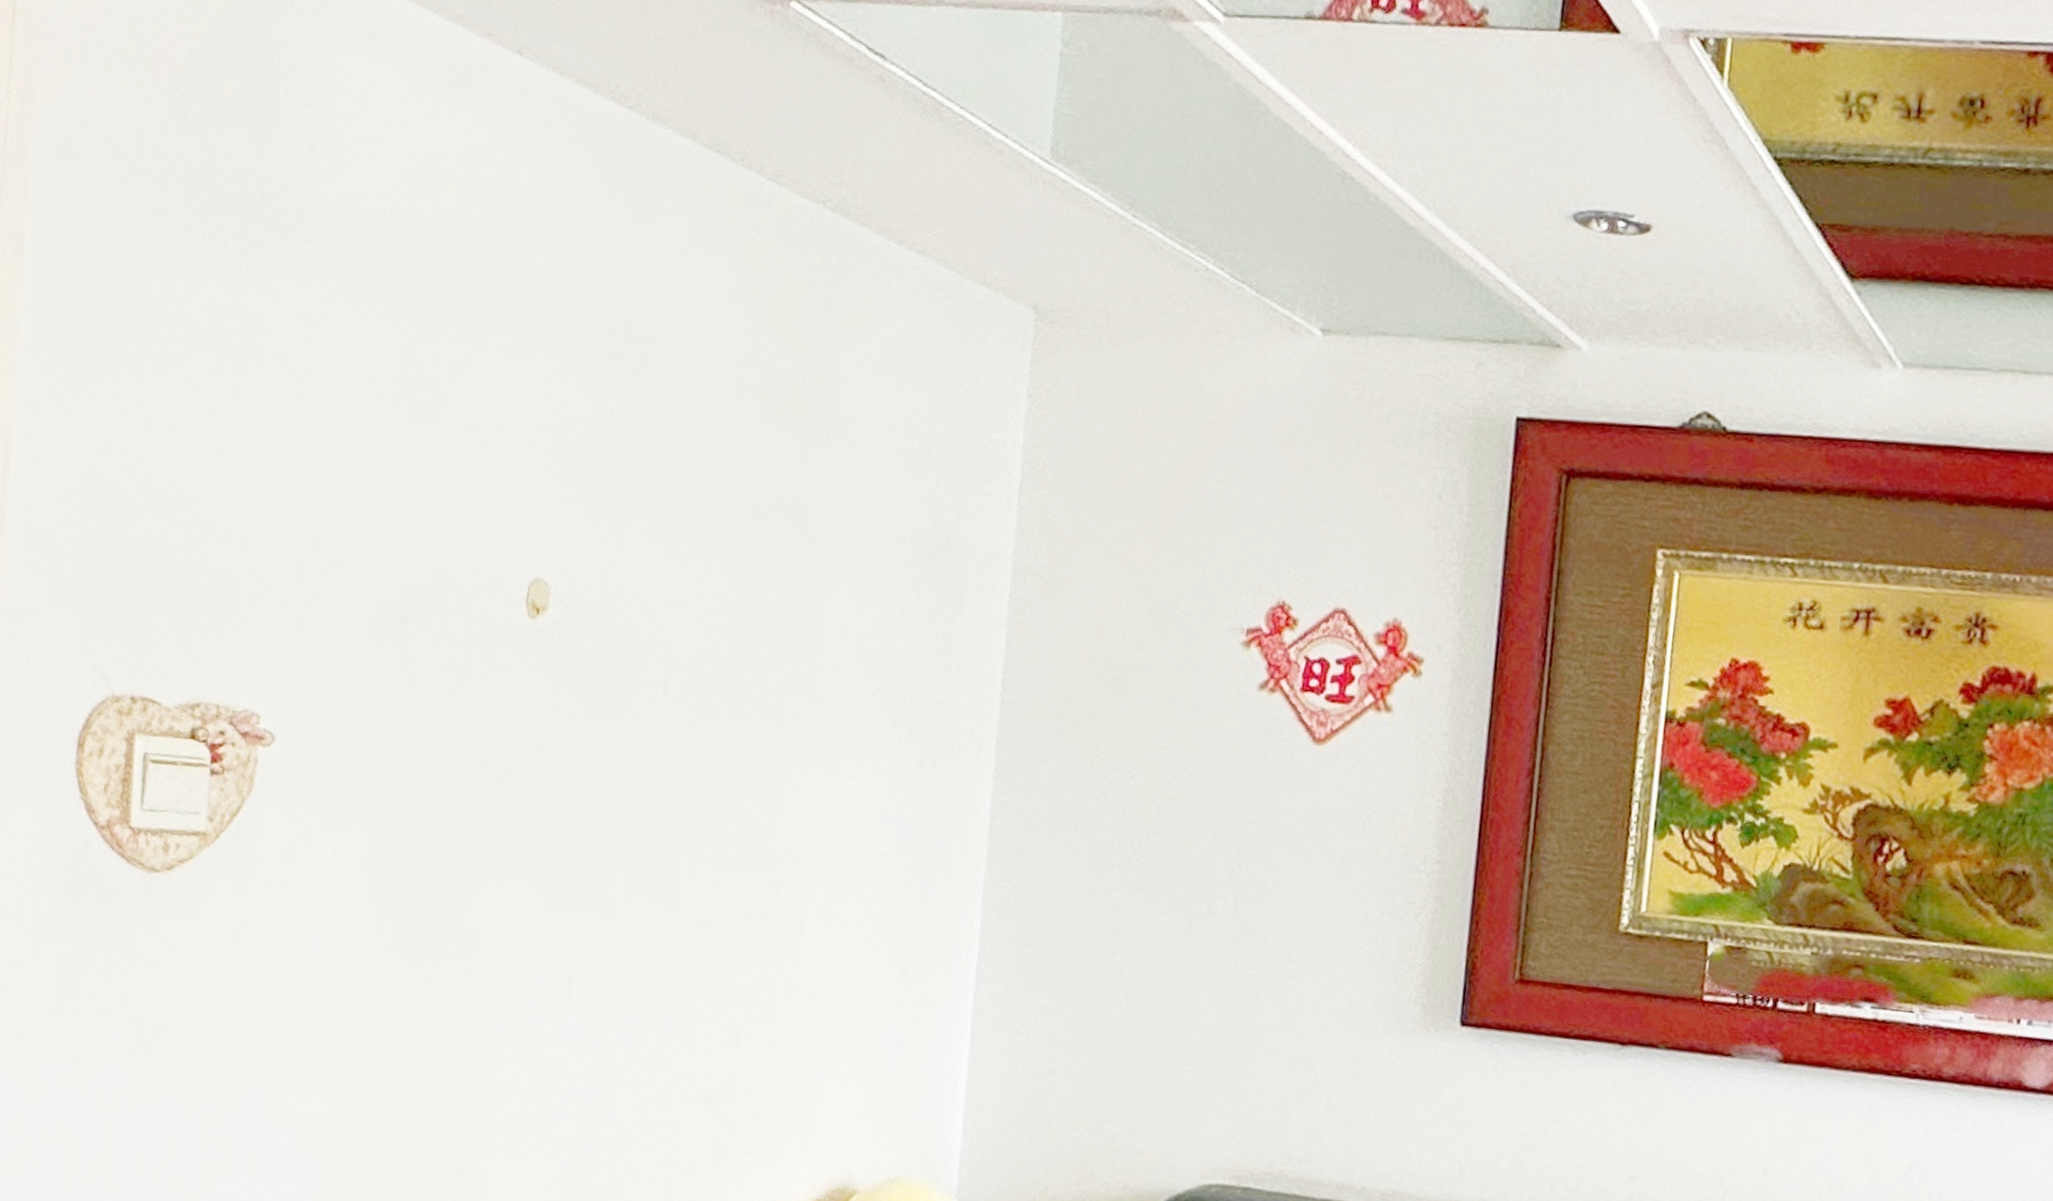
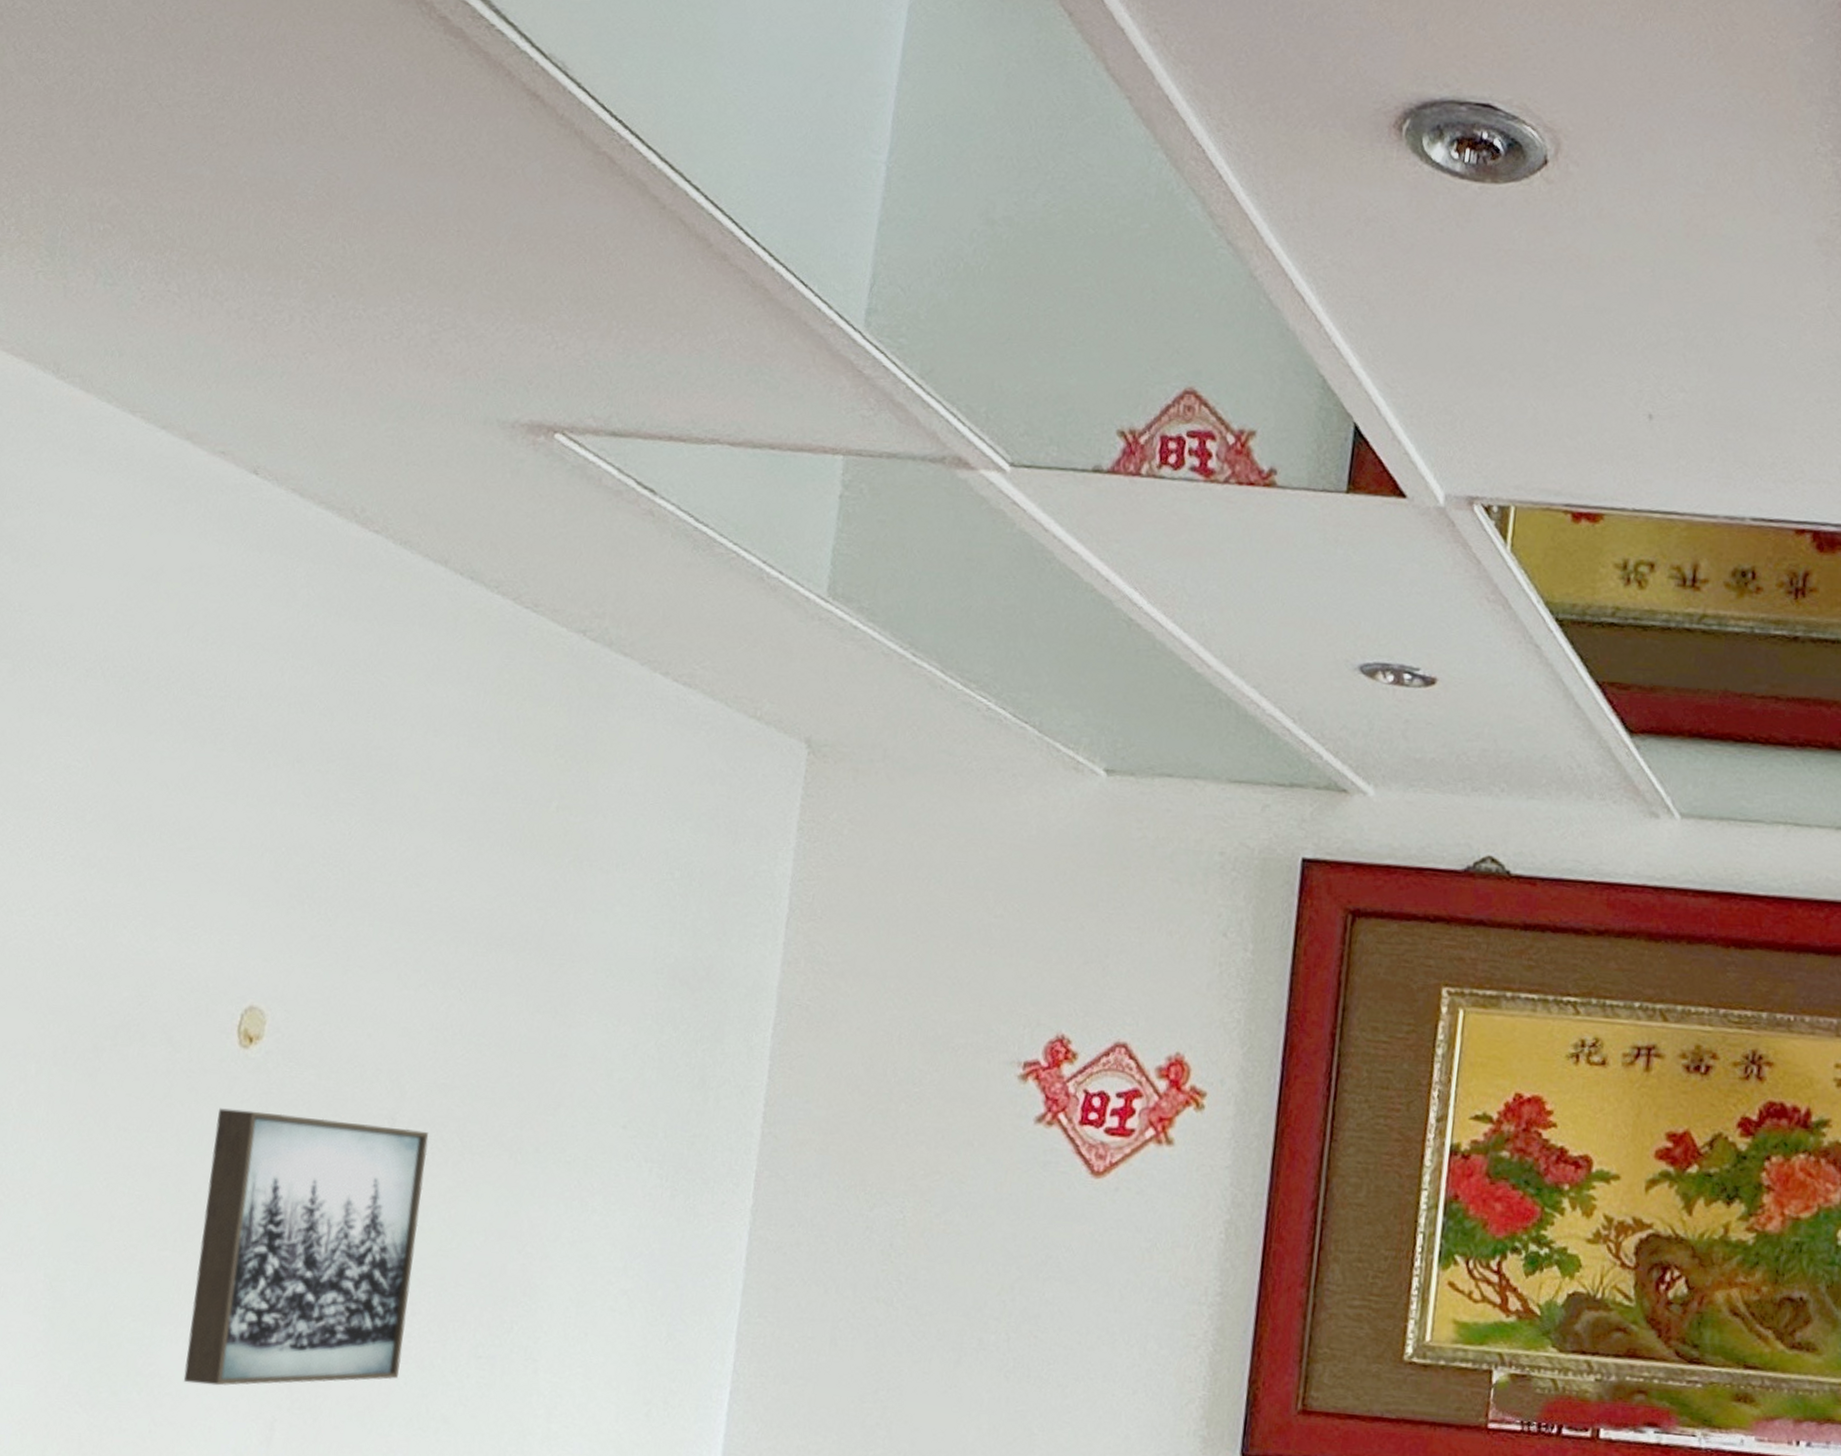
wall art: none [492,676,699,940] -> present [183,1108,429,1386]

